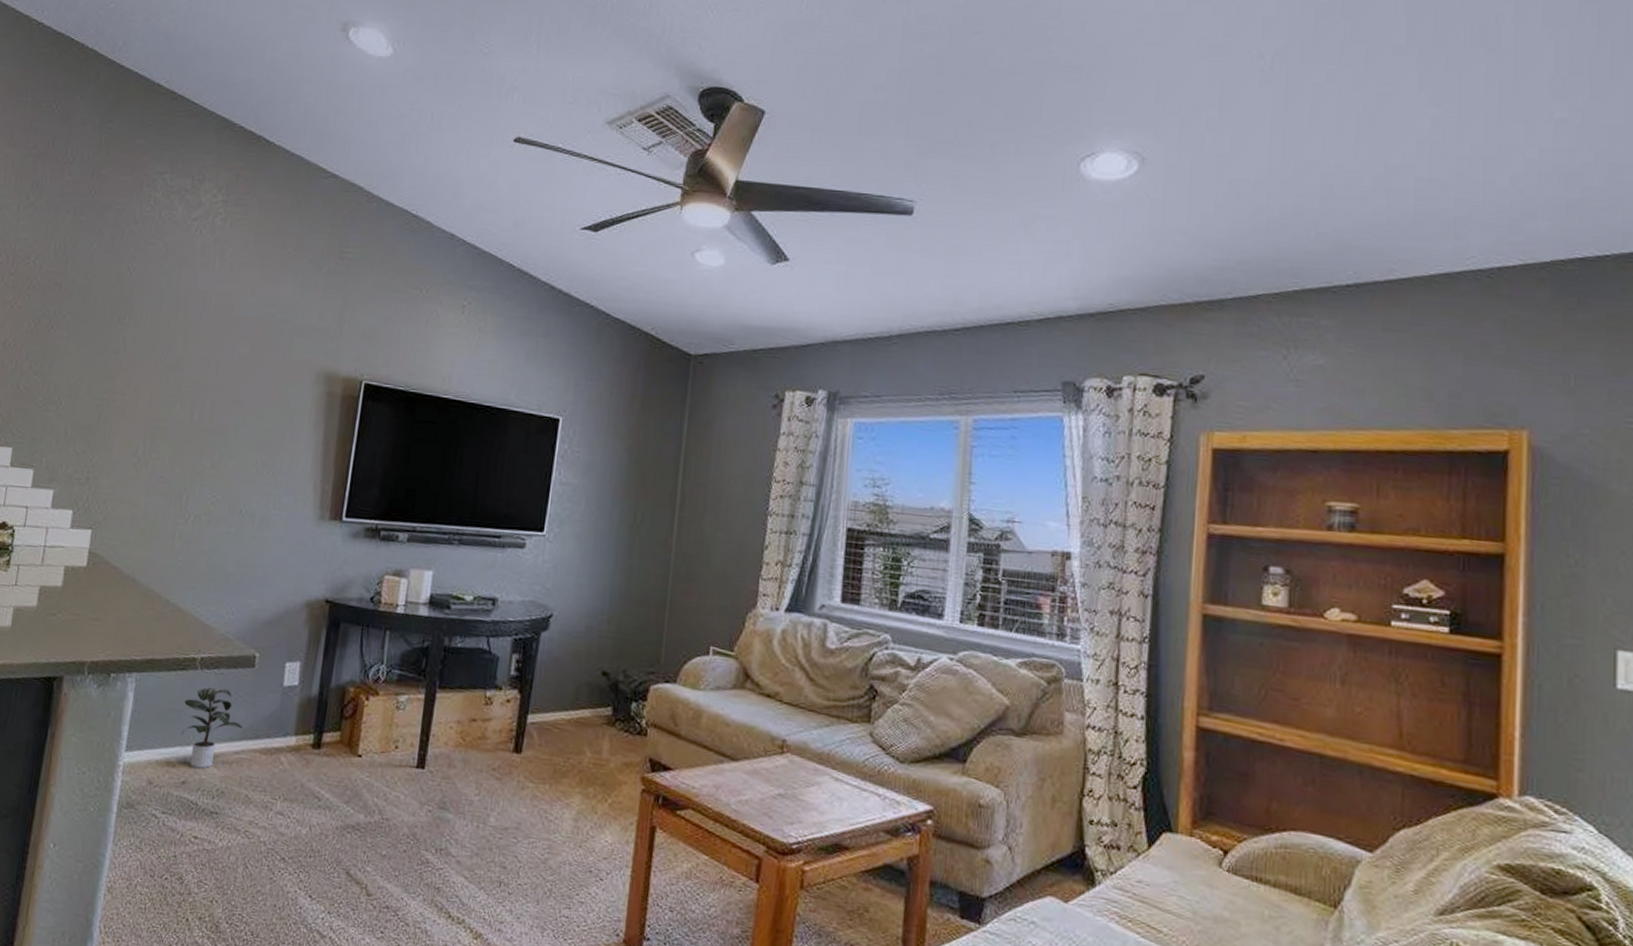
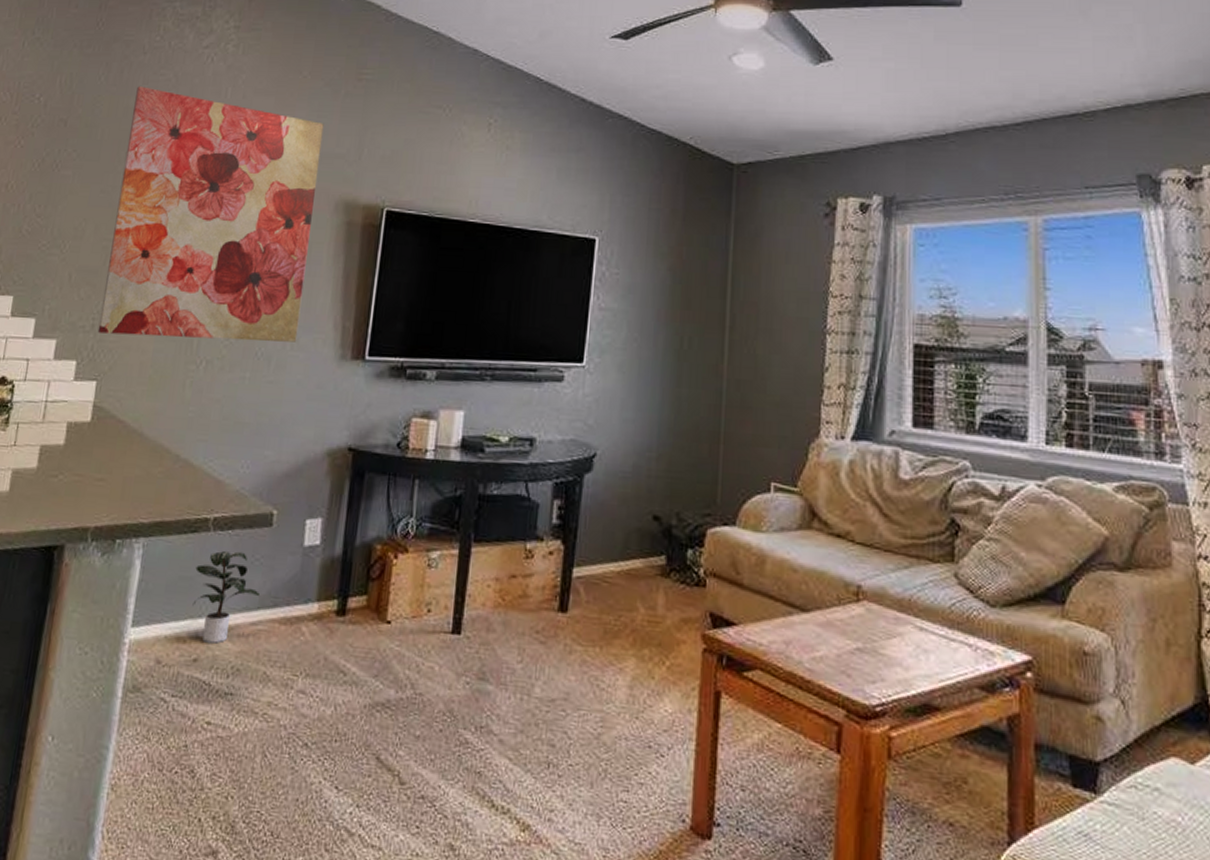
wall art: none [92,254,307,502] -> present [97,86,324,342]

